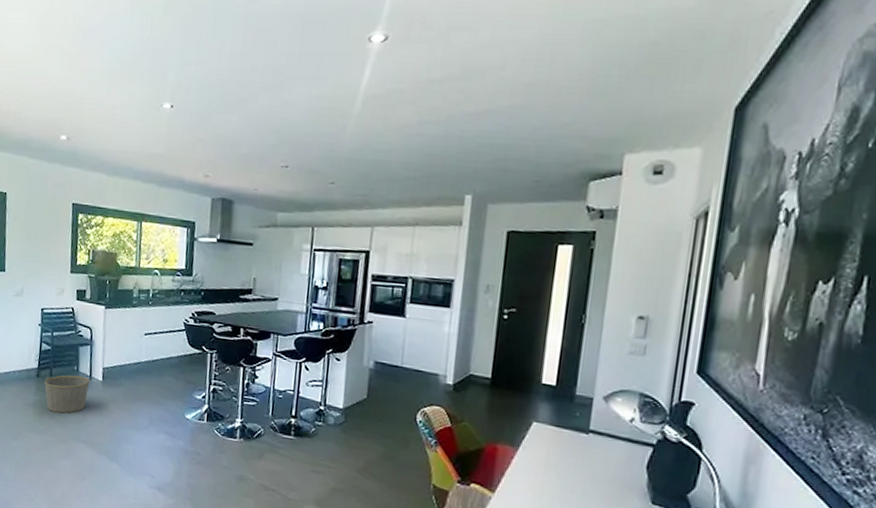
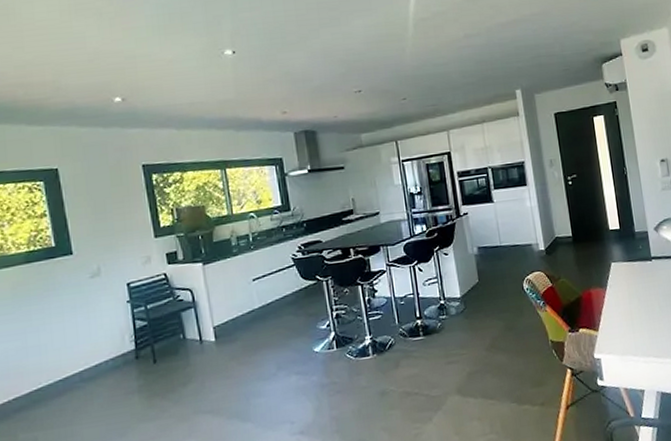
basket: present [44,375,91,414] -> none [146,342,202,392]

